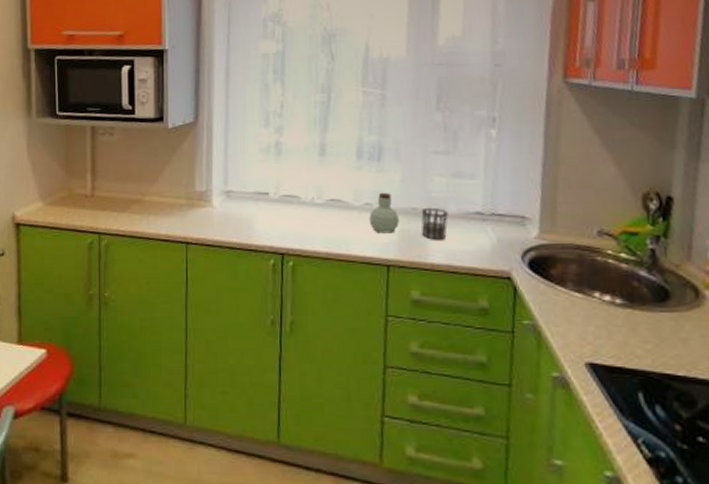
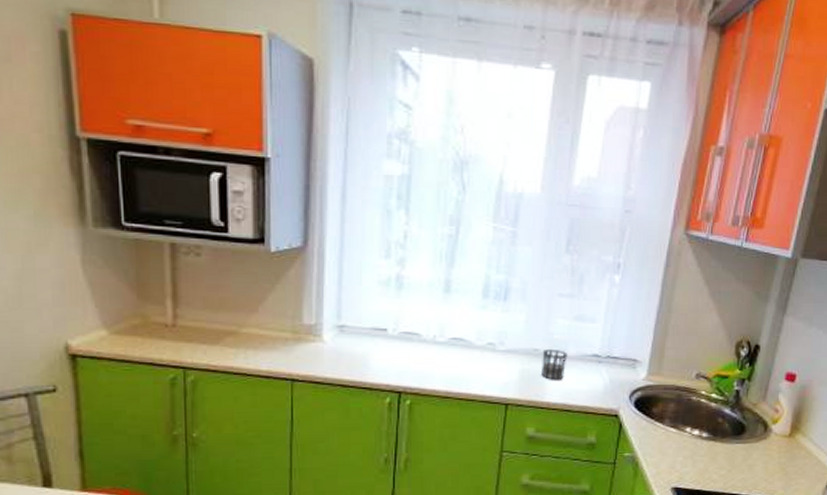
jar: present [369,192,399,234] -> none [491,332,520,373]

